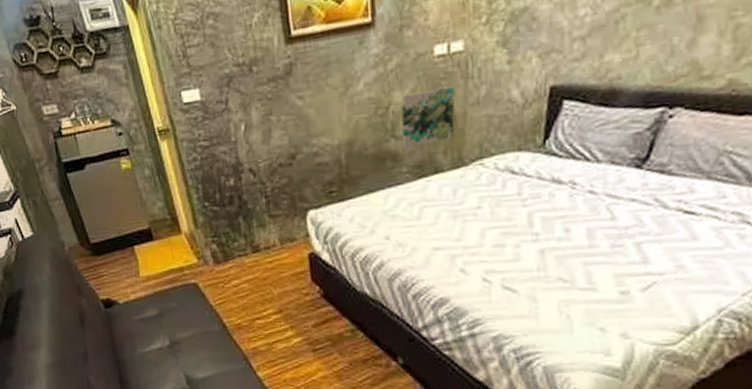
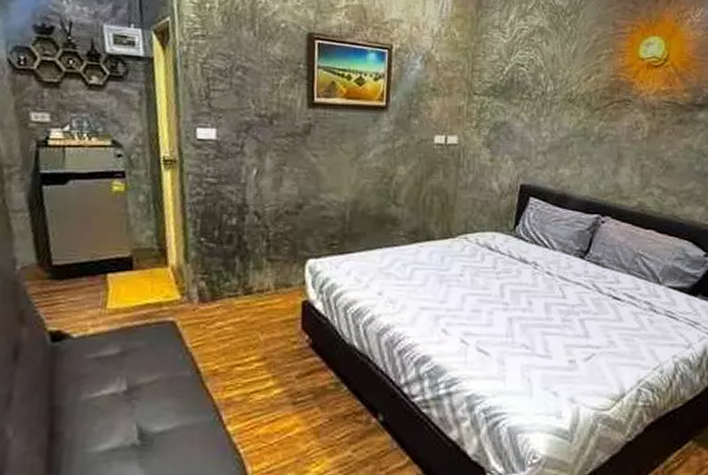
wall art: present [400,85,455,149] -> none [401,169,448,216]

